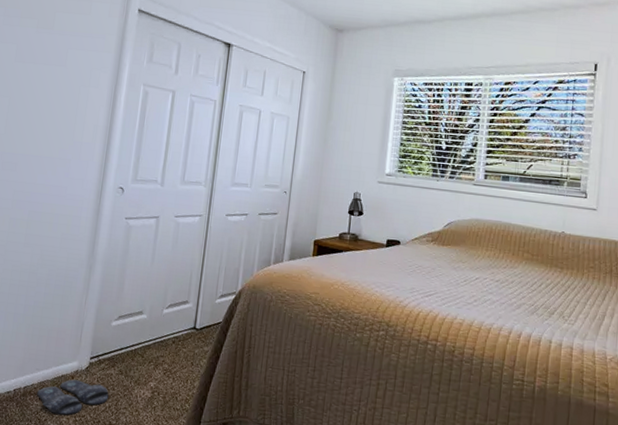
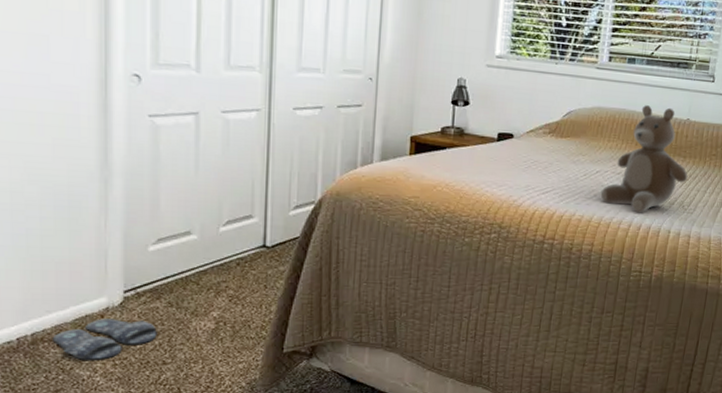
bear: none [480,218,567,321] -> present [600,105,688,213]

